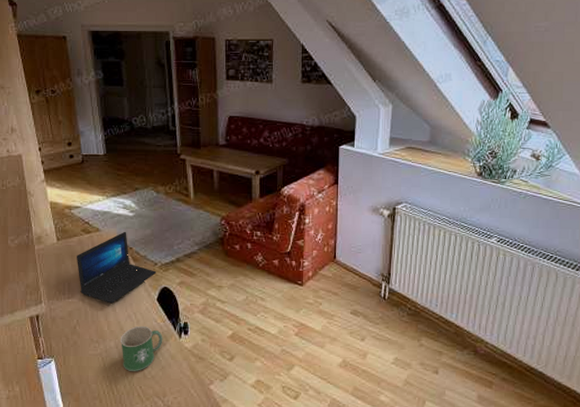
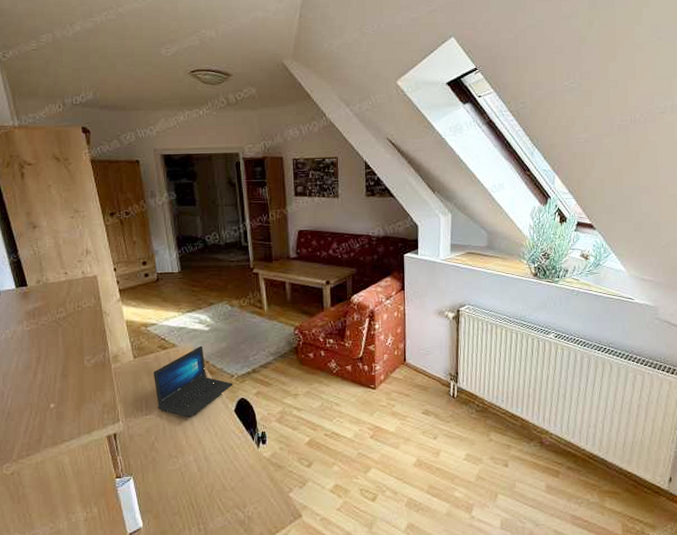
mug: present [120,325,163,371] -> none [198,438,242,484]

